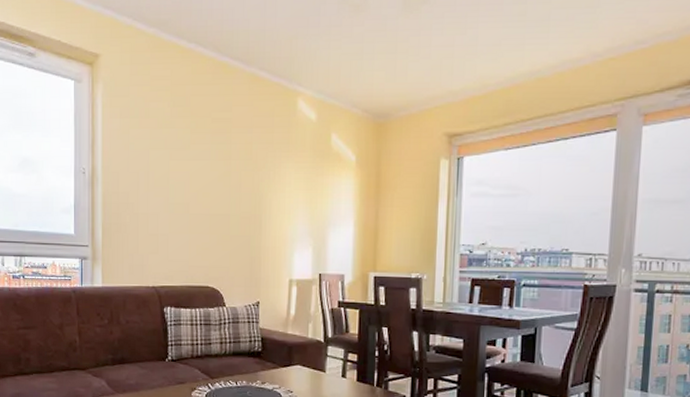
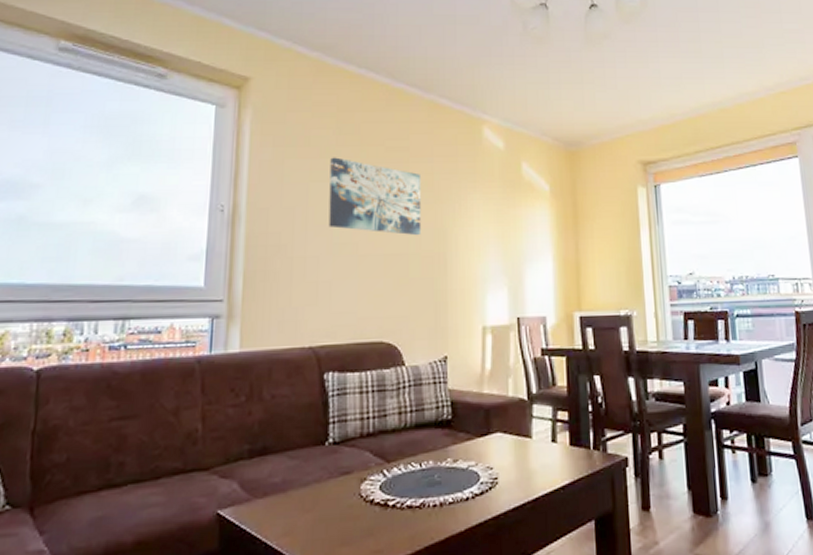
wall art: none [165,127,242,199] -> present [328,157,422,236]

